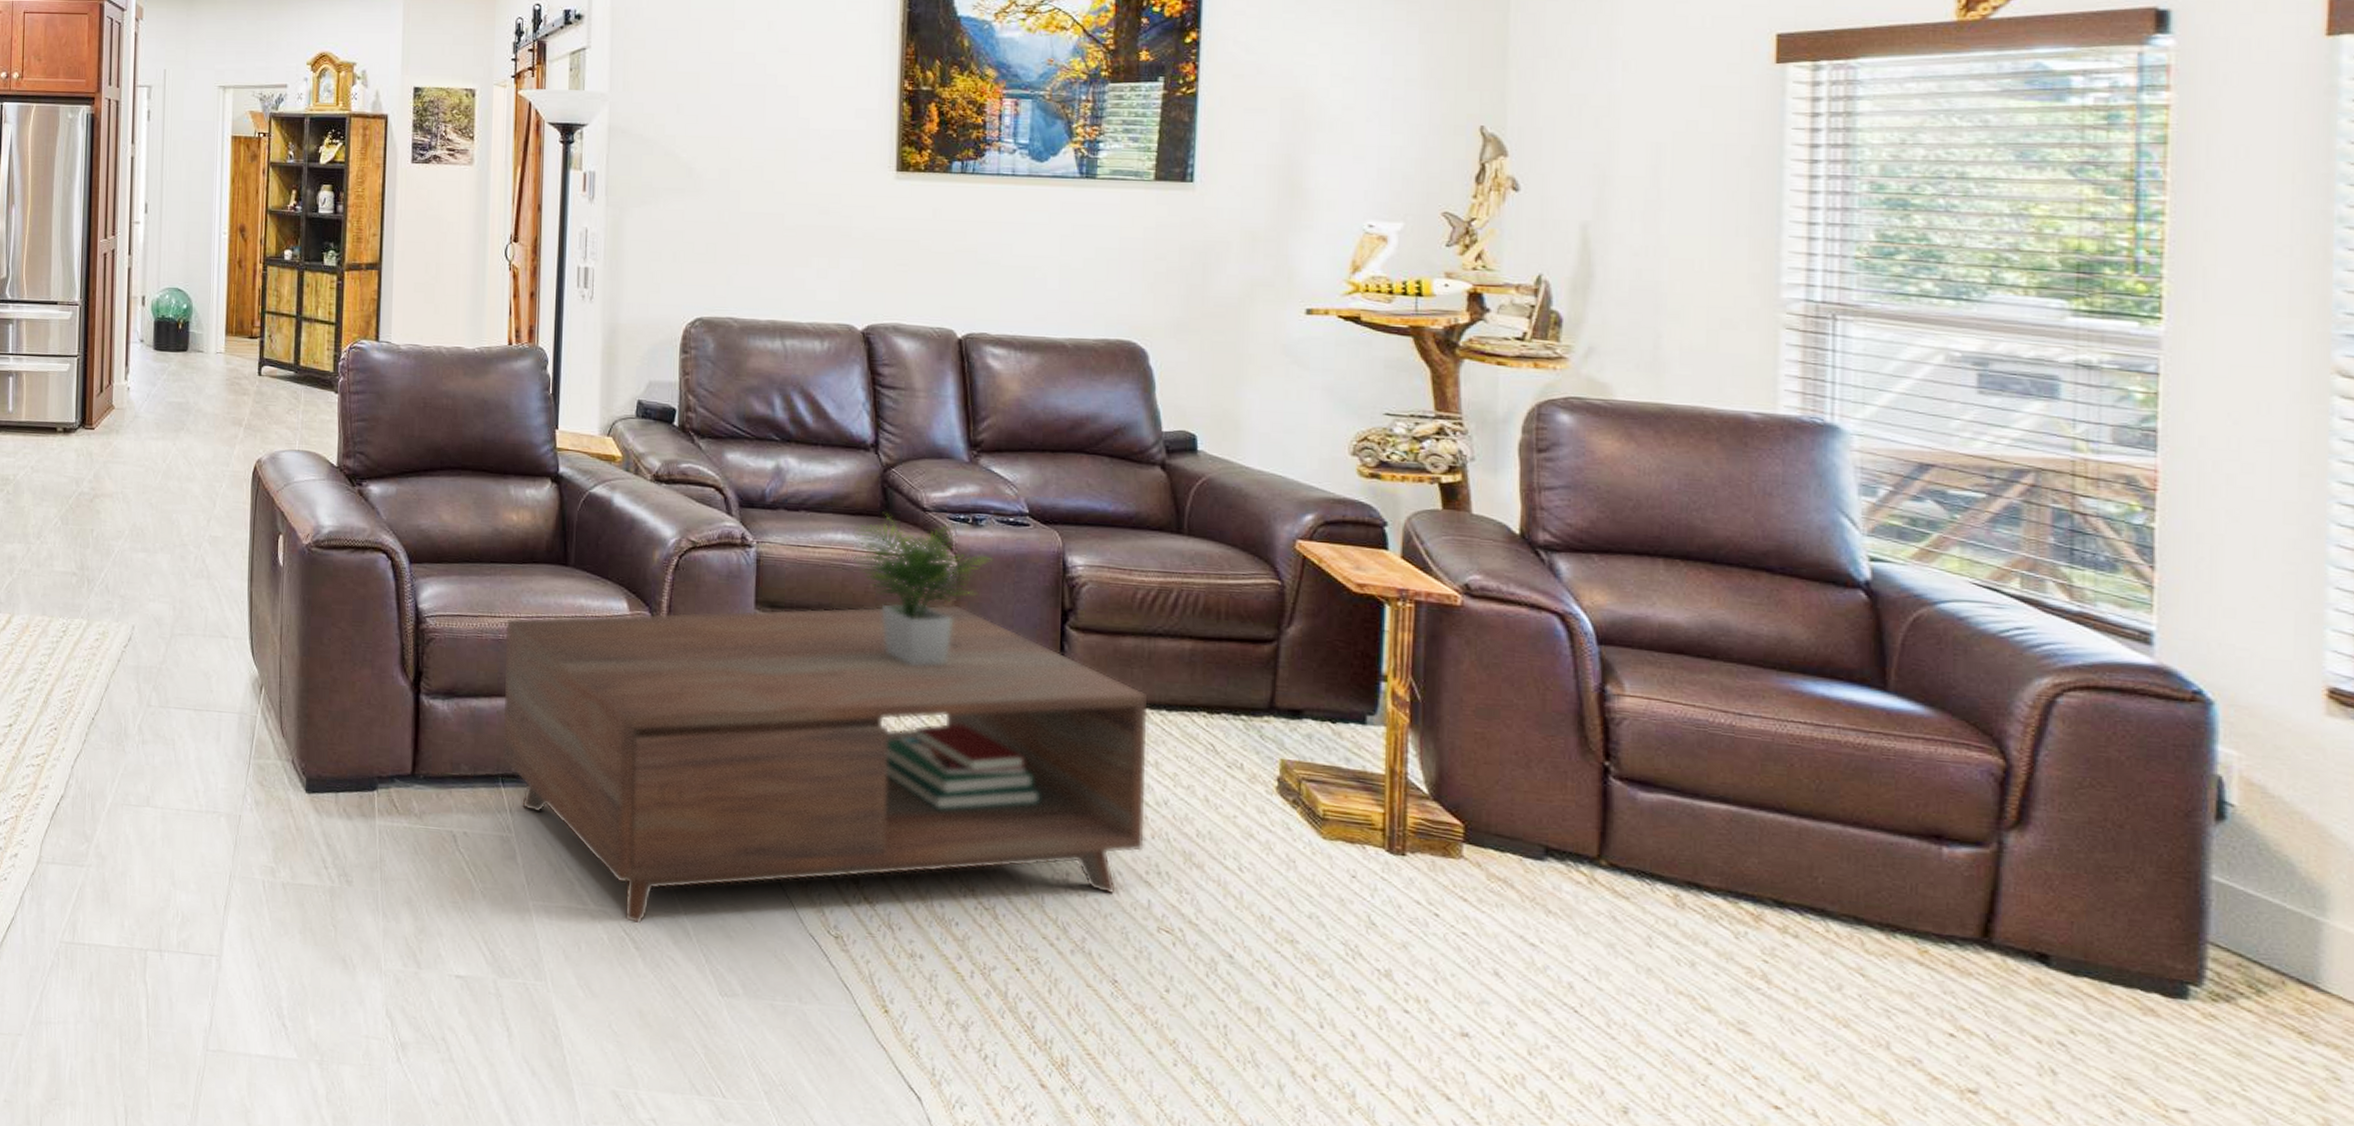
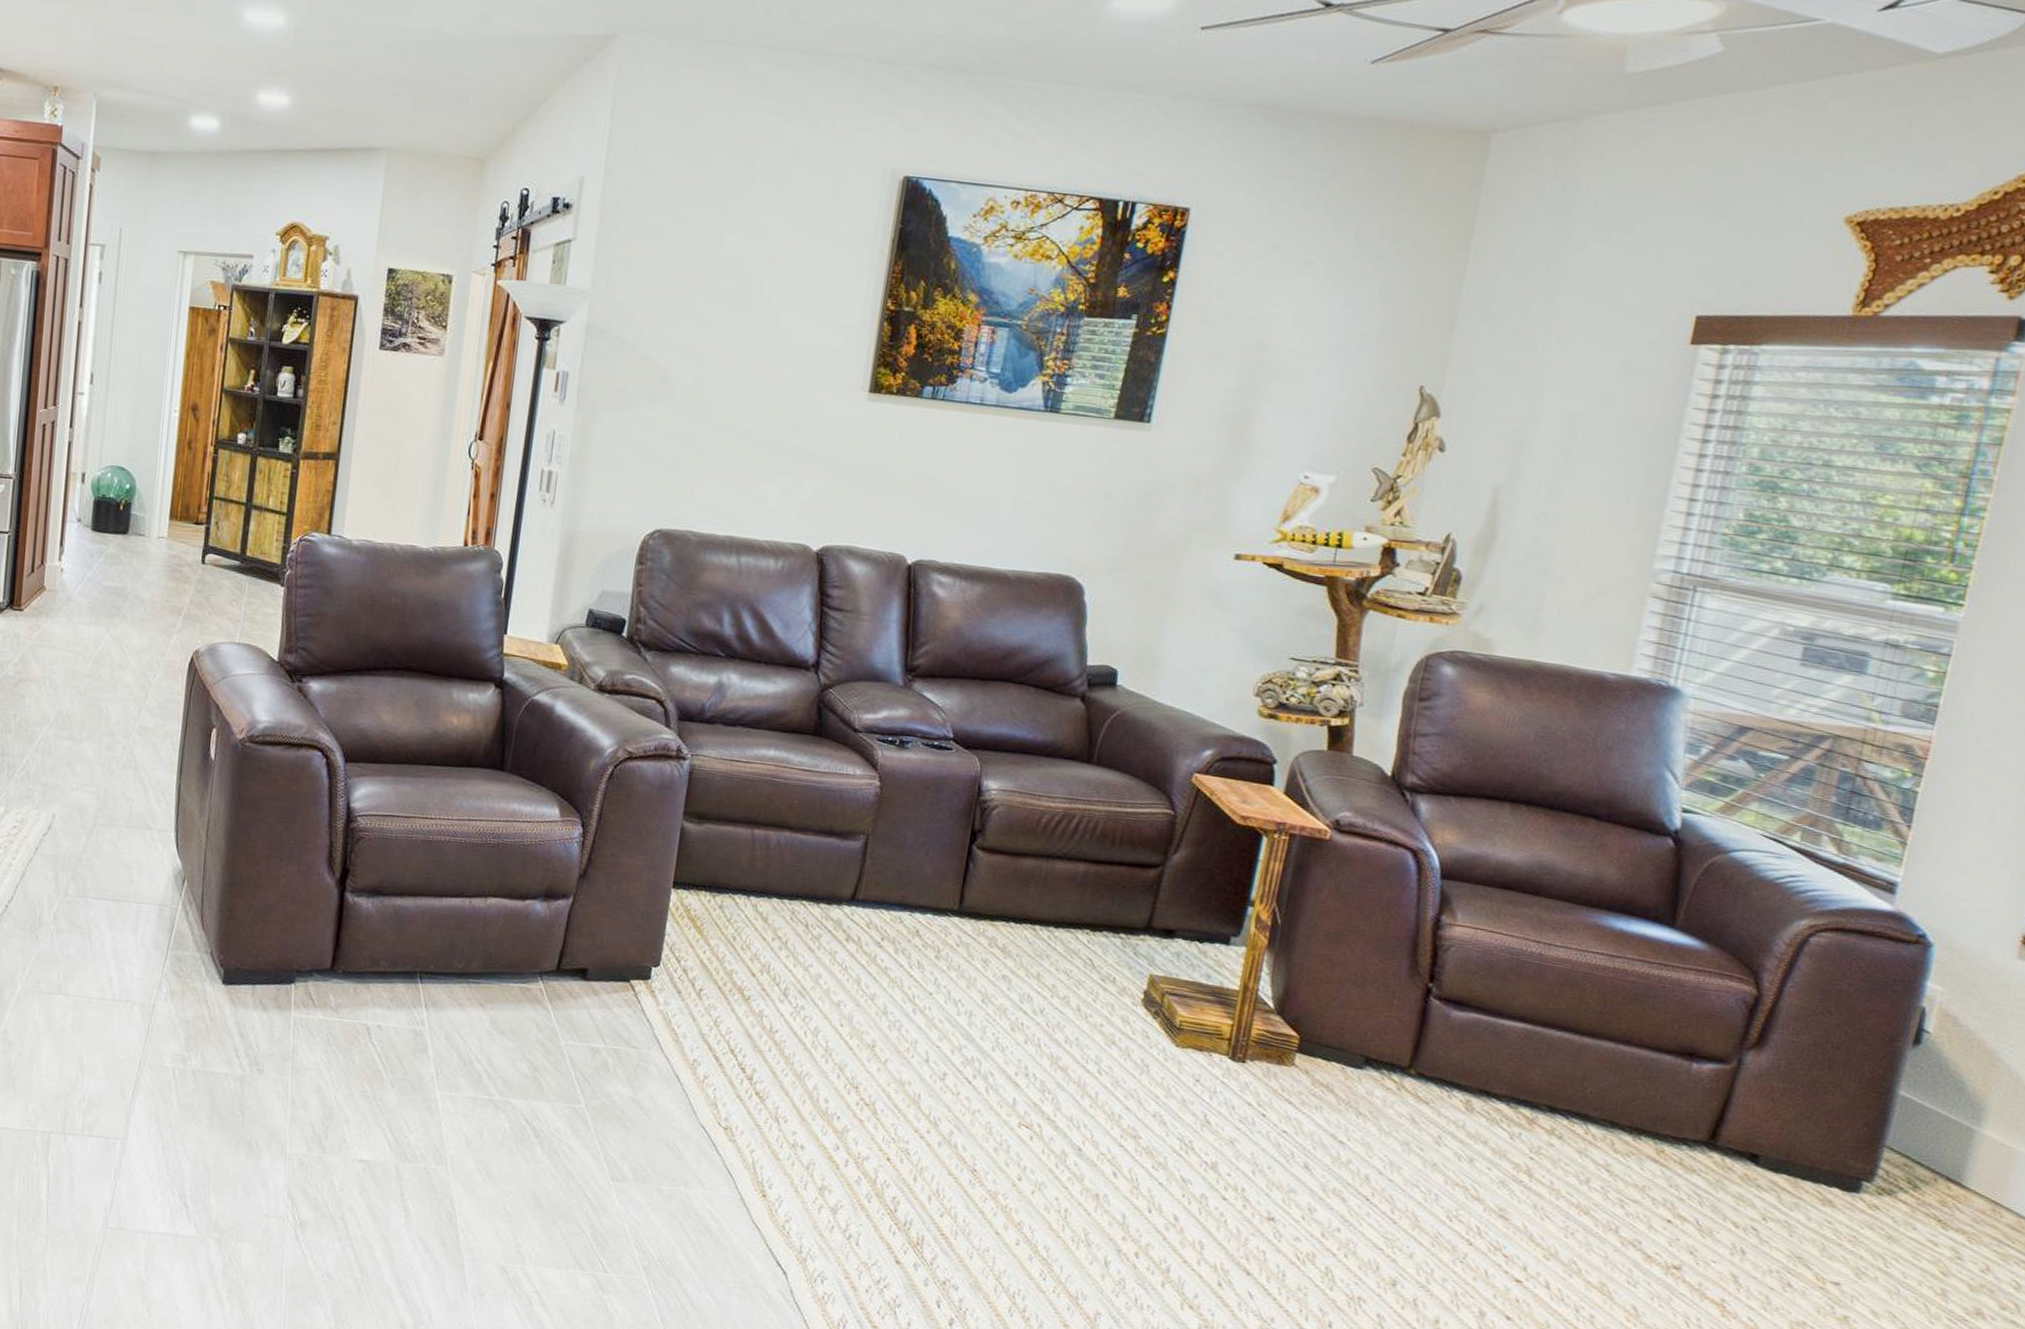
coffee table: present [502,512,1149,924] -> none [423,730,1040,1114]

